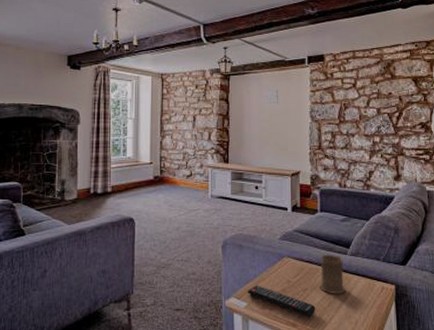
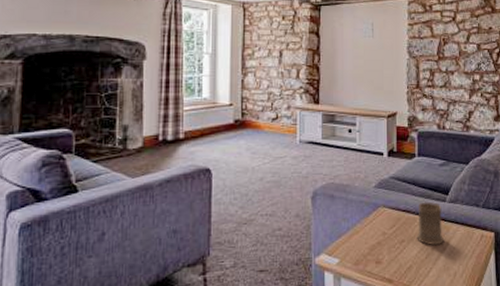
remote control: present [247,285,316,318] -> none [339,239,413,272]

